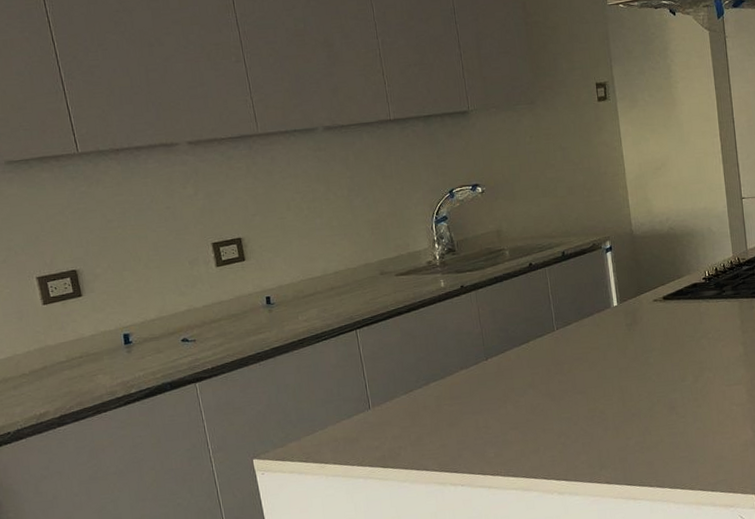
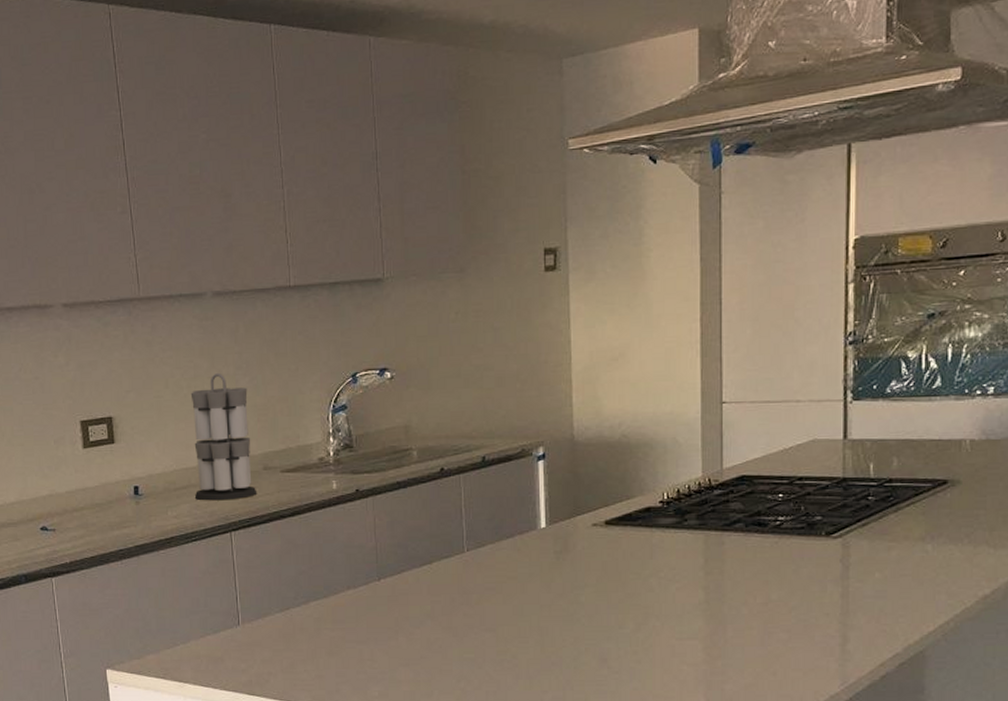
spice rack: none [311,195,377,305] -> present [190,372,257,501]

